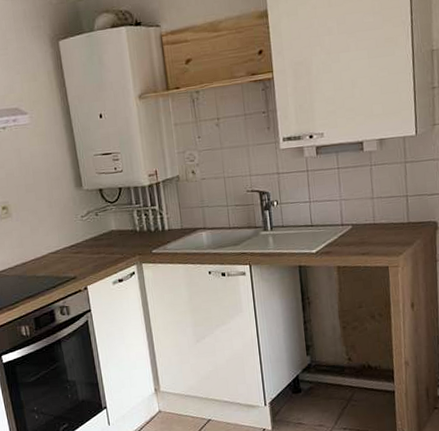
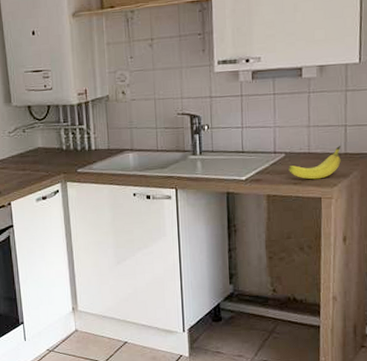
fruit: none [356,216,405,249] -> present [288,146,342,180]

